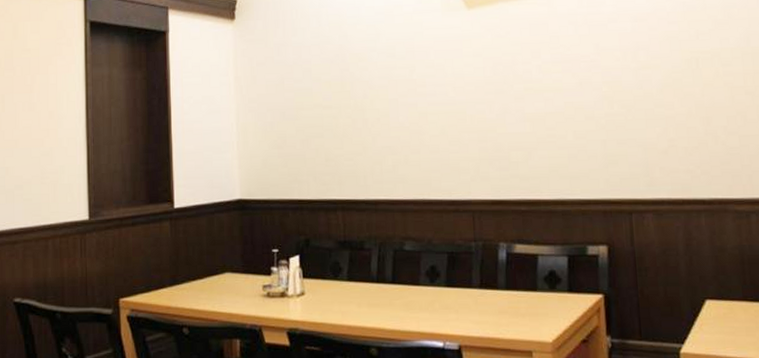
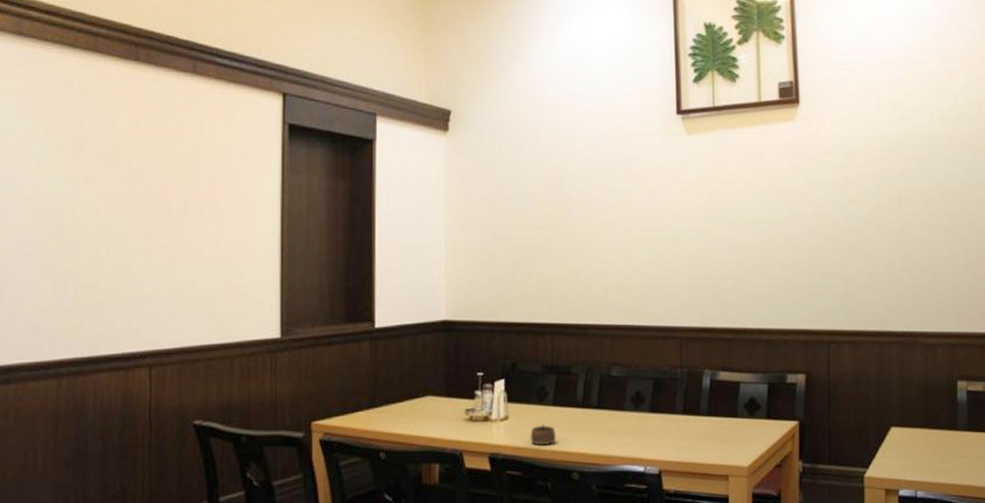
cup: none [327,299,352,321] -> present [530,424,556,446]

